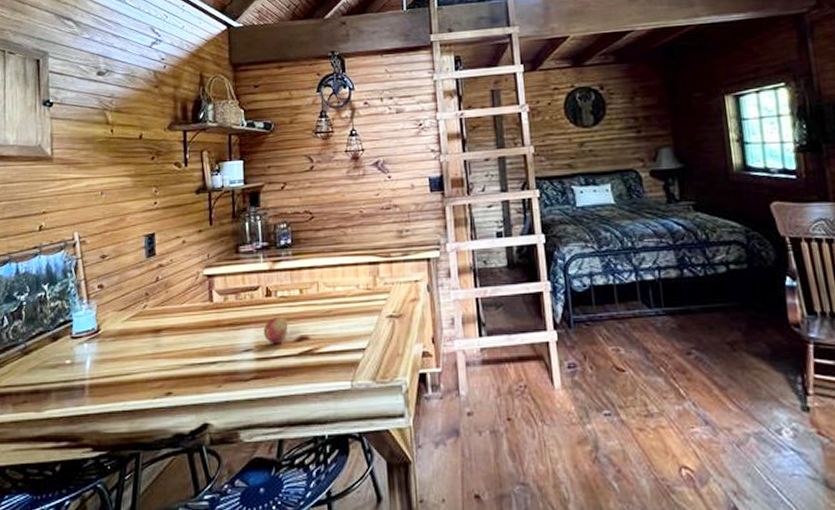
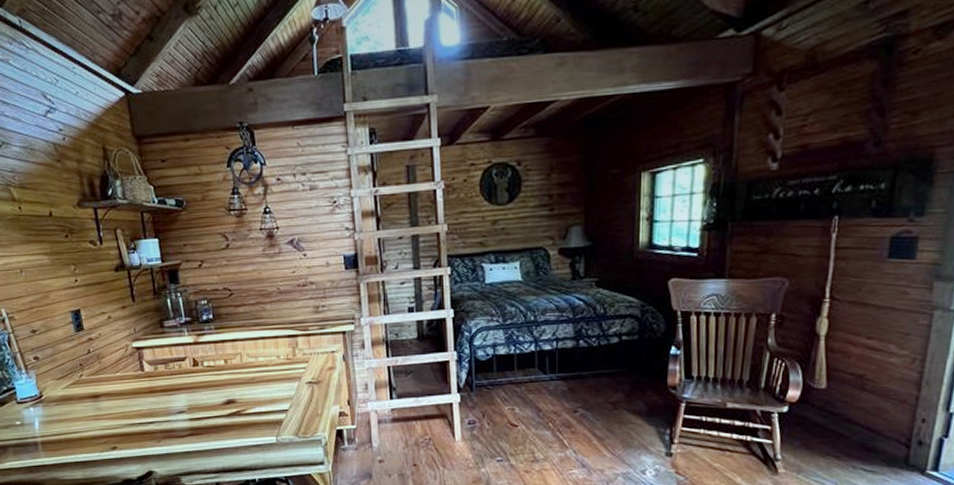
fruit: present [263,316,288,344] -> none [193,383,217,407]

